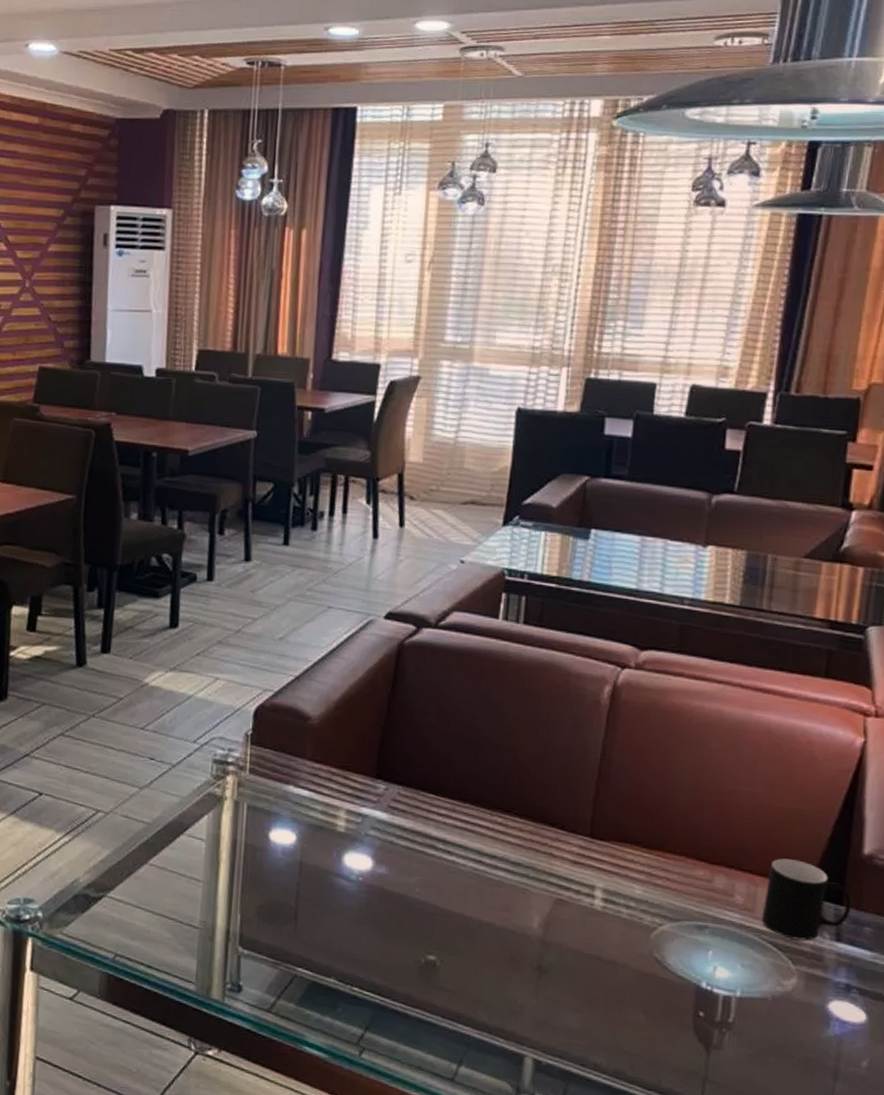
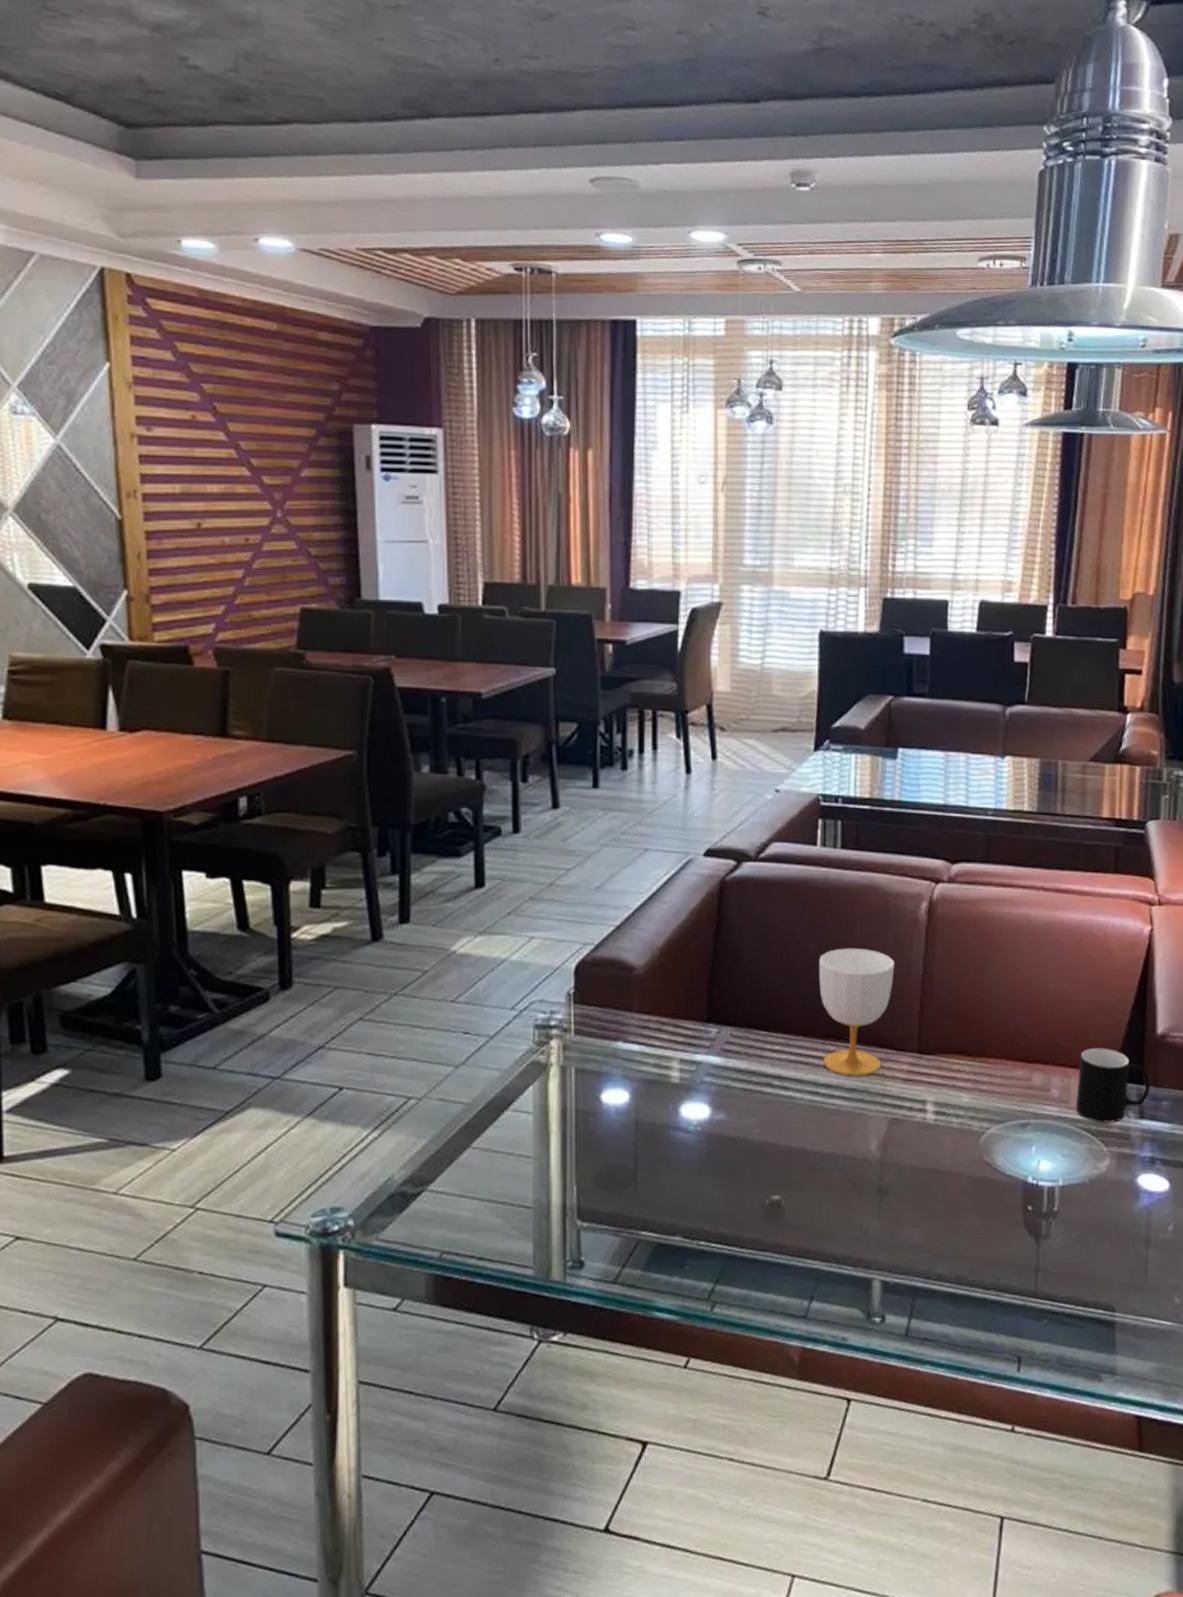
cup: none [489,722,572,852] -> present [819,947,895,1076]

